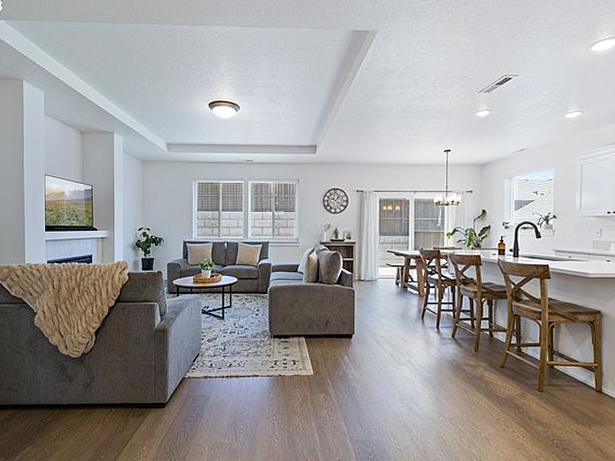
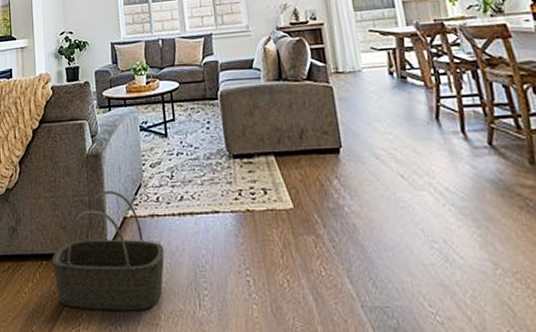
basket: none [120,357,212,445] -> present [52,190,165,311]

